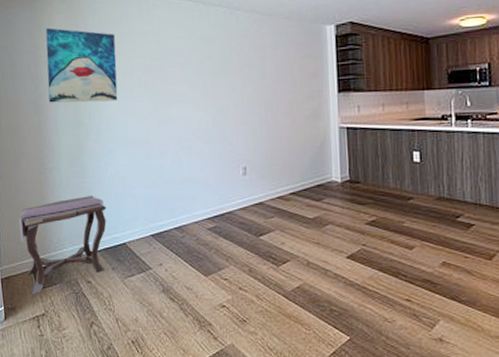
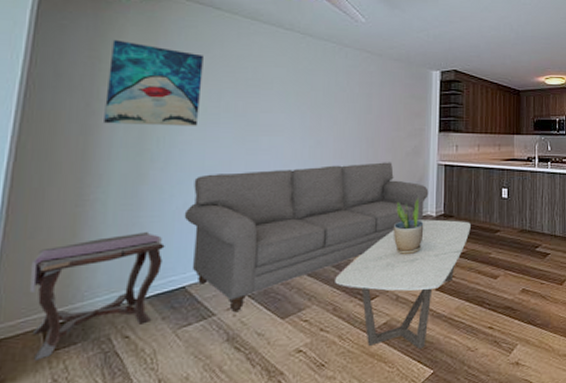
sofa: none [117,127,332,268] -> present [184,162,429,313]
coffee table: none [248,185,380,316] -> present [335,219,471,350]
potted plant: none [298,163,330,222] -> present [393,198,424,255]

